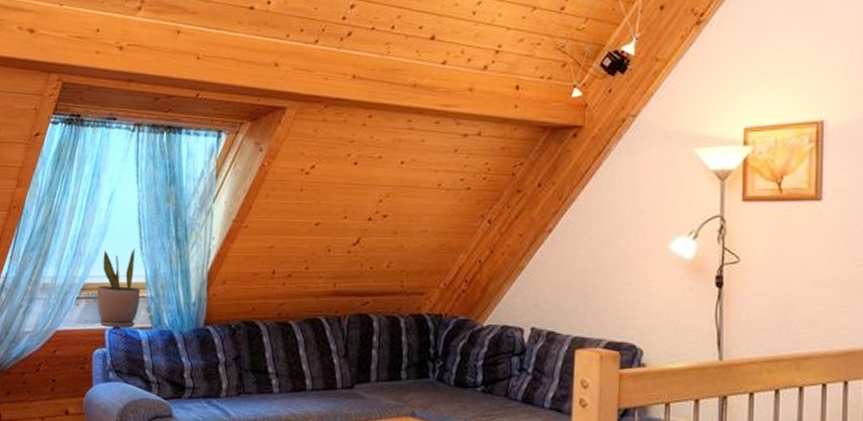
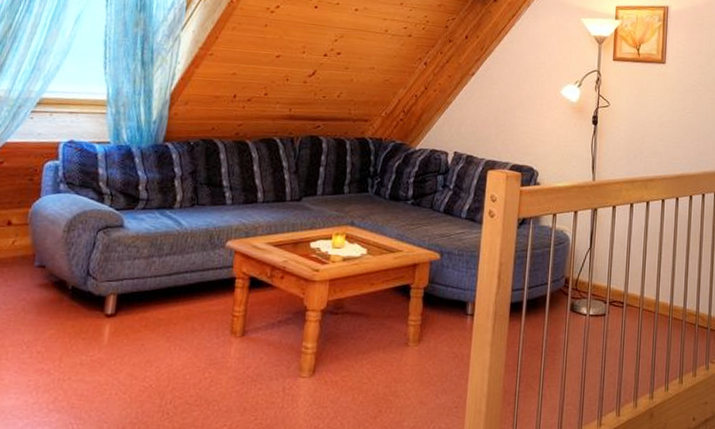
potted plant: present [96,248,141,329] -> none [52,67,101,143]

